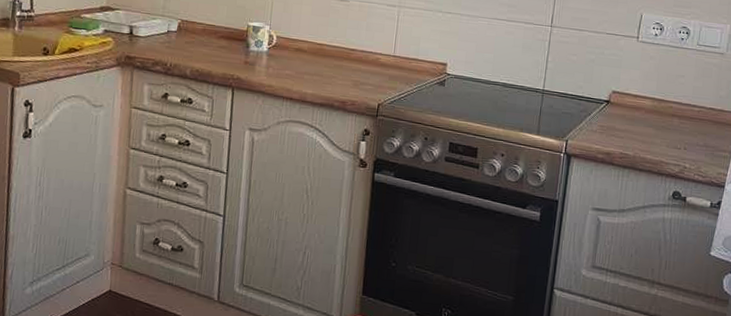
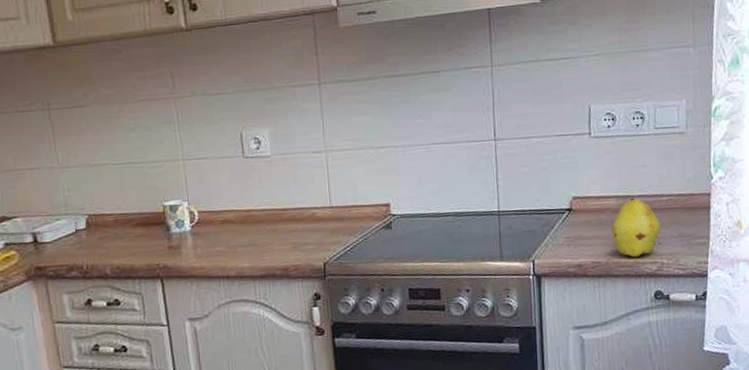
fruit: none [643,102,689,157] -> present [612,198,661,258]

